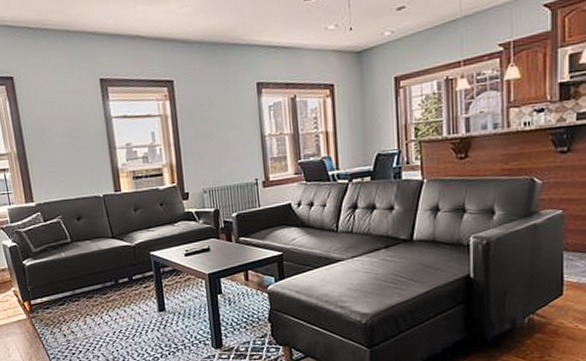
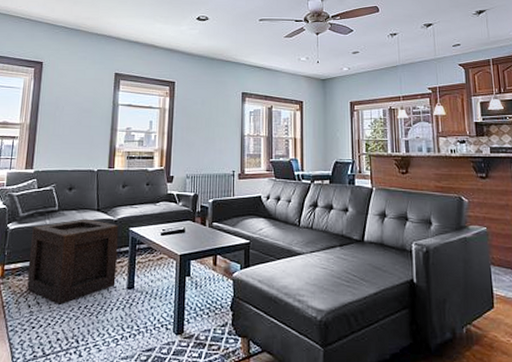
wooden crate: none [49,247,146,332] -> present [27,218,119,305]

